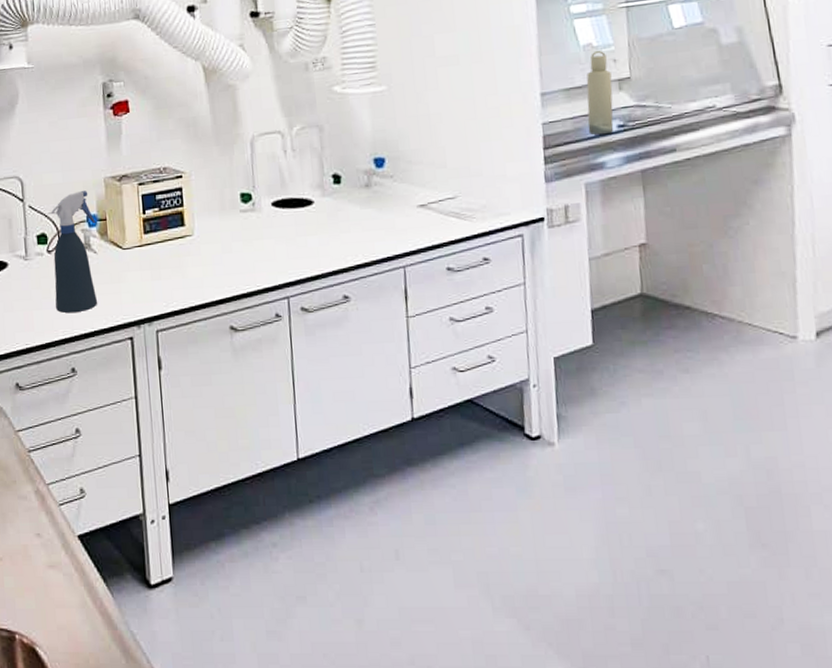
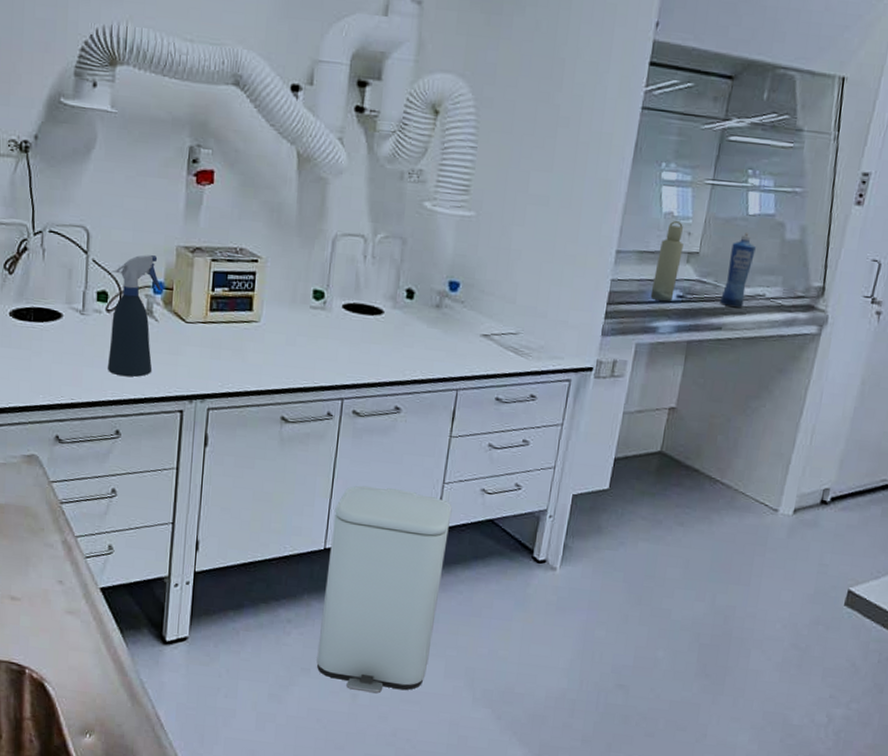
pedal bin: none [301,382,434,616] -> present [316,485,452,694]
squeeze bottle: none [664,45,694,126] -> present [720,231,756,309]

